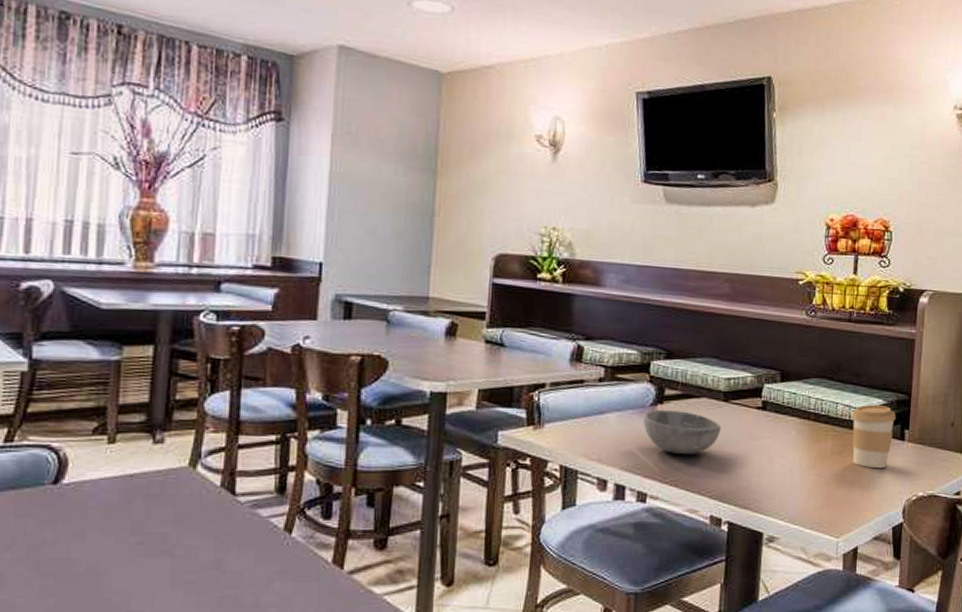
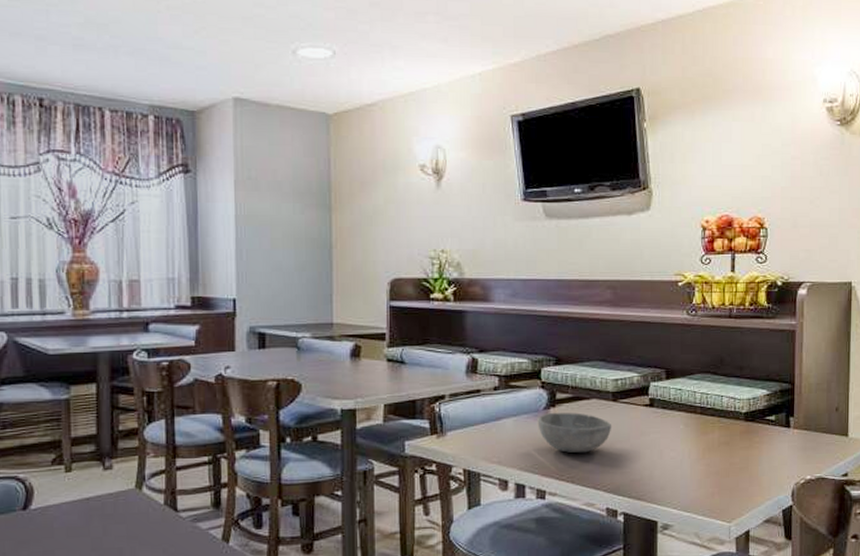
coffee cup: present [851,405,896,468] -> none [736,396,781,455]

